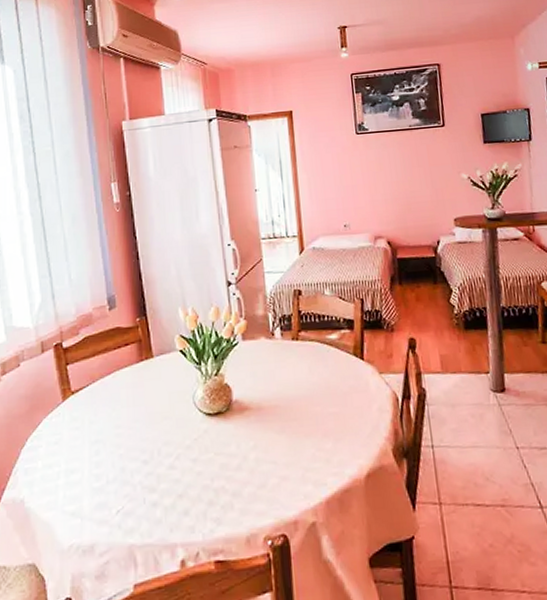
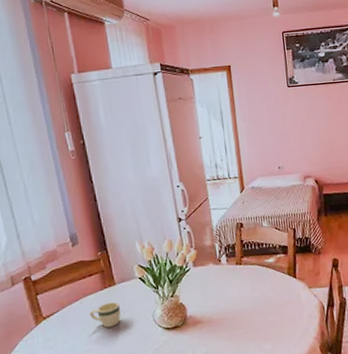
mug: none [122,377,158,409] -> present [89,301,121,328]

